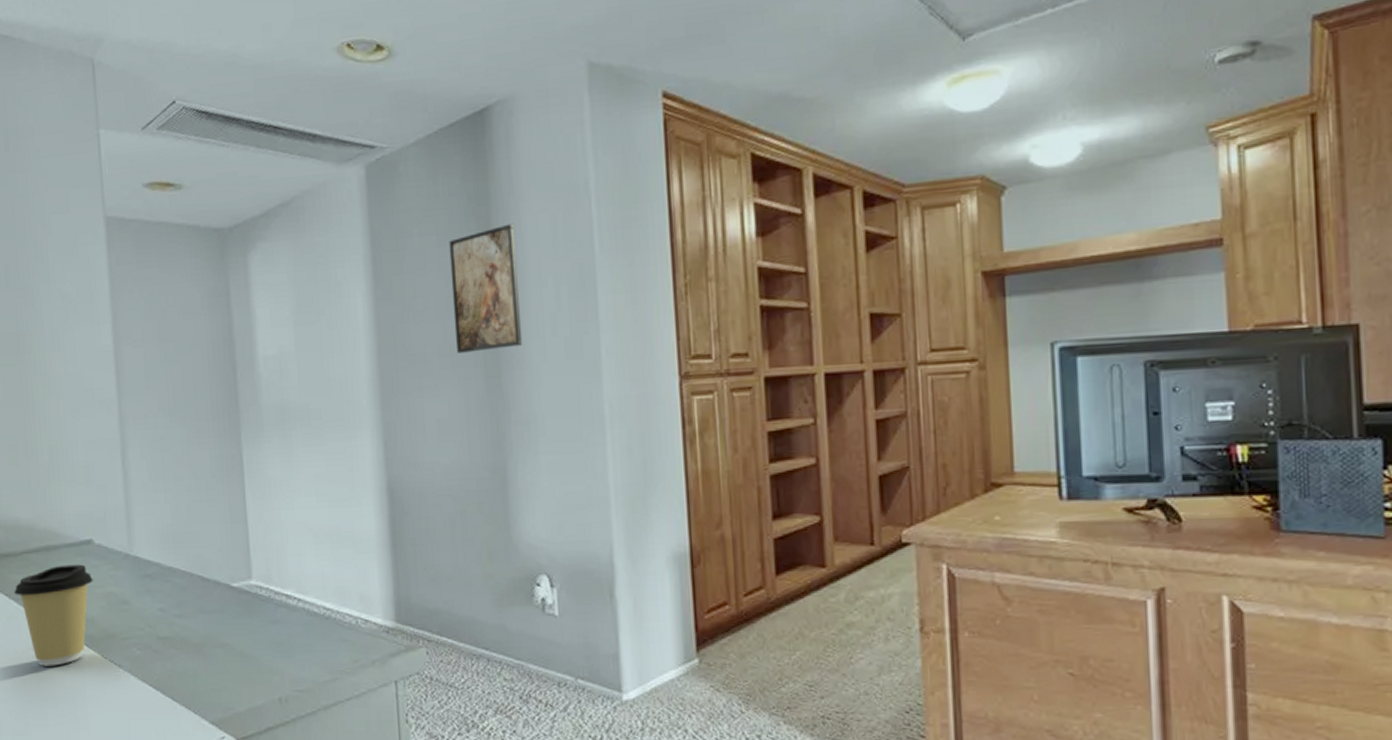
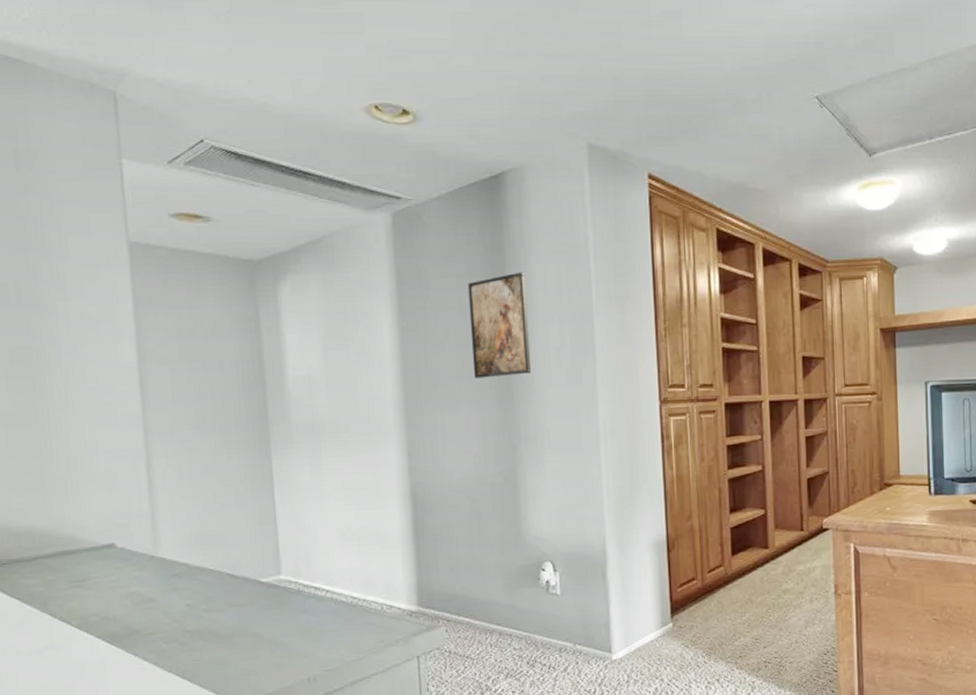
coffee cup: present [14,564,93,666] -> none [27,567,116,665]

